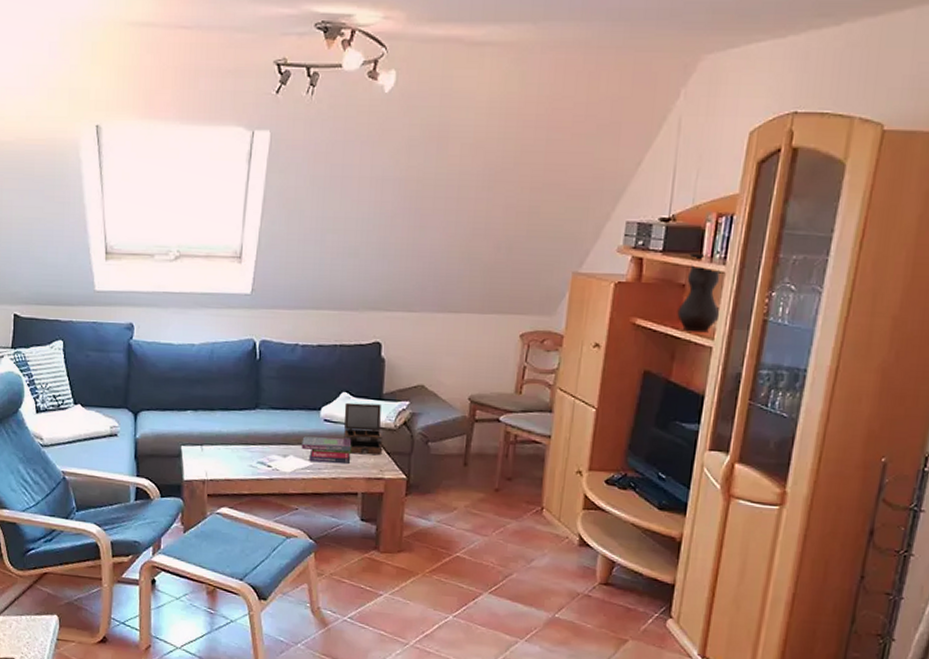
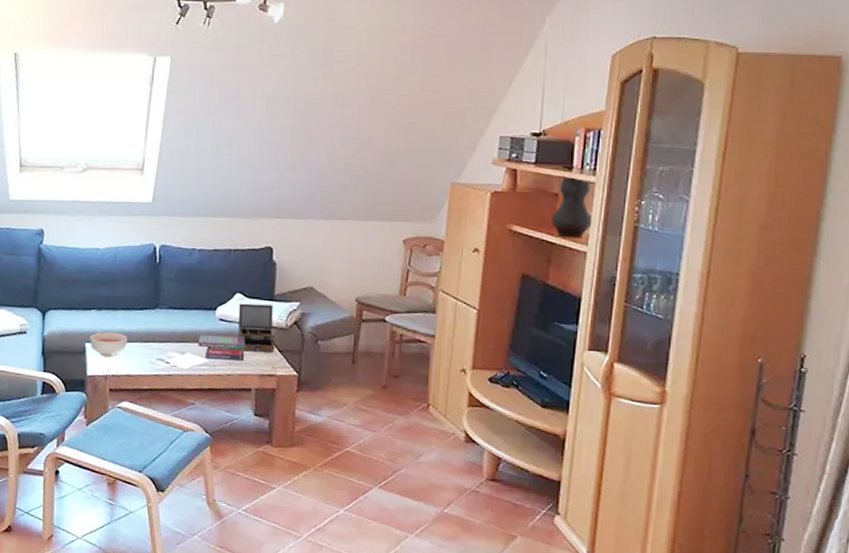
bowl: none [186,434,226,461] -> present [90,332,128,358]

